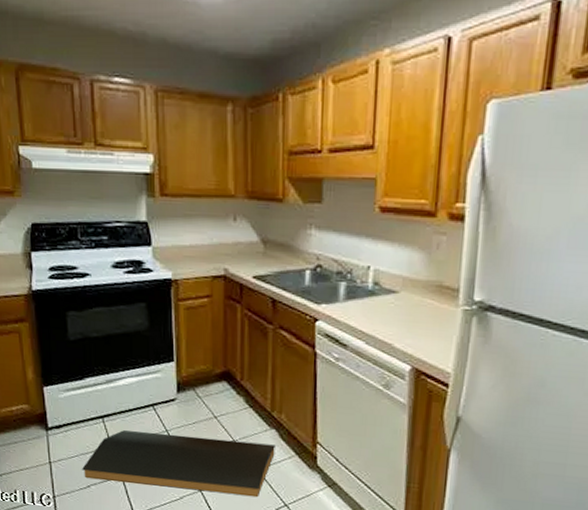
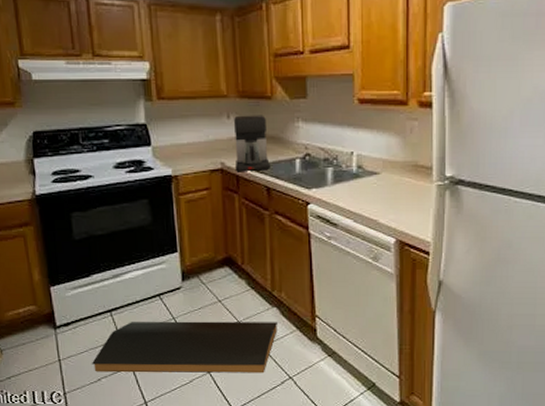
coffee maker: none [240,218,277,281] -> present [234,115,270,172]

